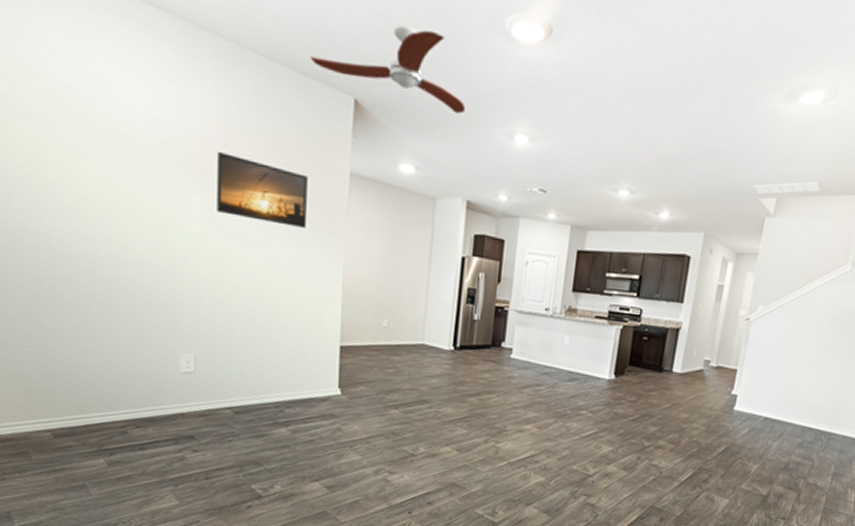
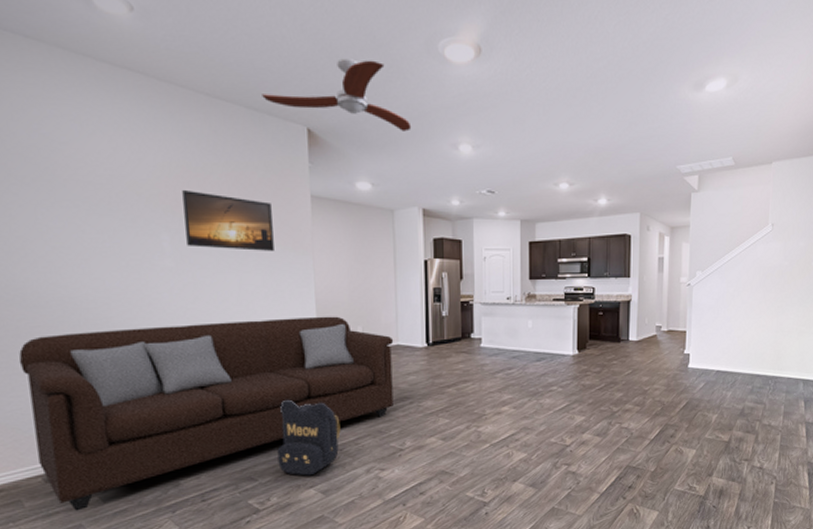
sofa: none [38,288,420,471] -> present [18,316,394,511]
backpack: none [286,386,354,469] -> present [277,399,341,476]

